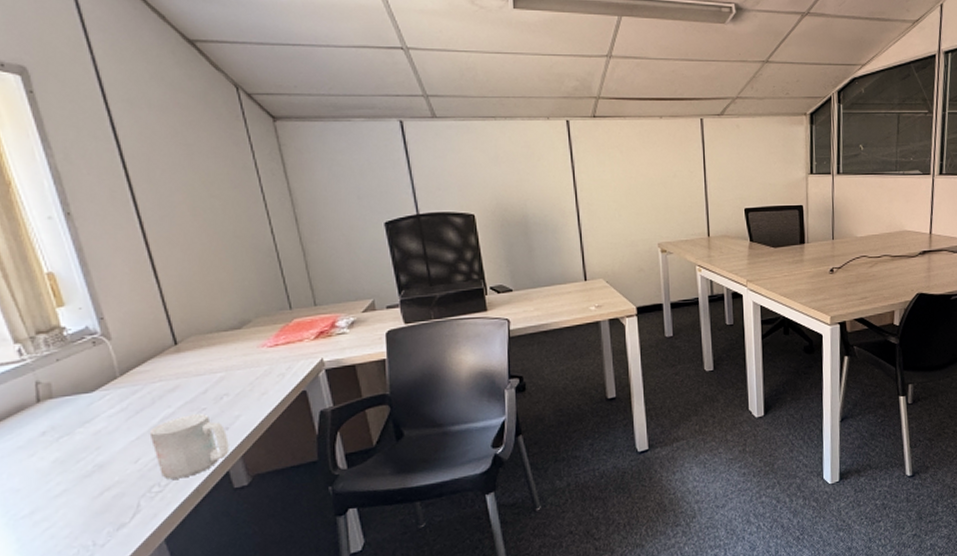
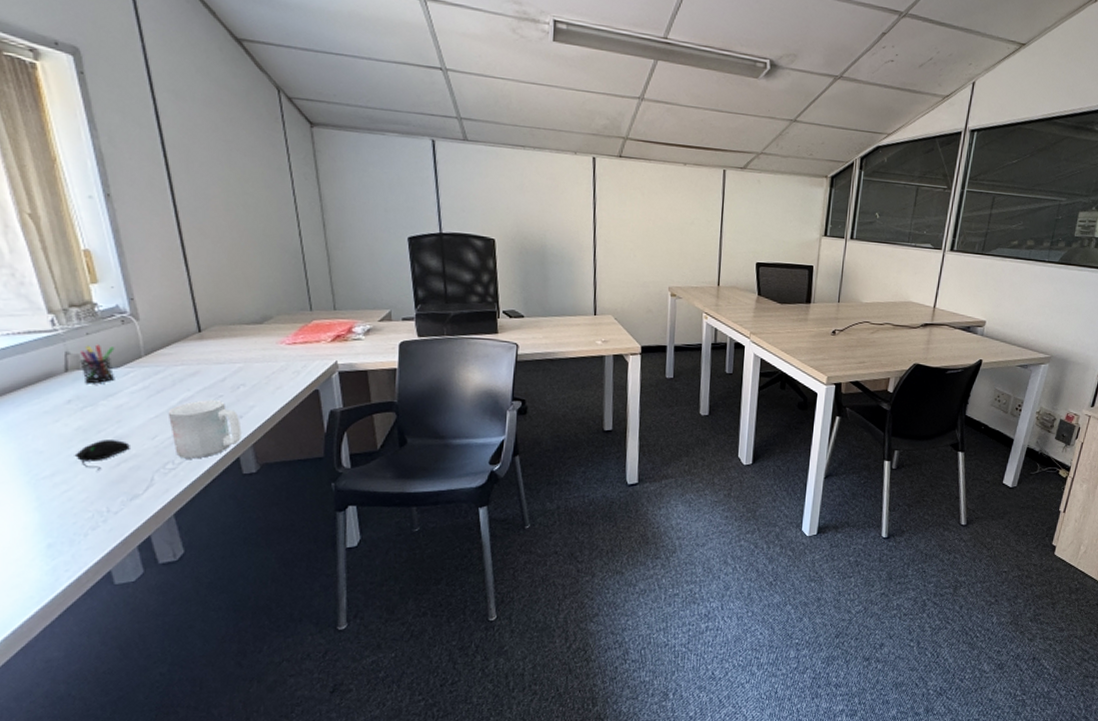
pen holder: none [52,370,91,413] -> present [80,344,115,384]
computer mouse: none [53,468,112,504] -> present [74,440,130,472]

